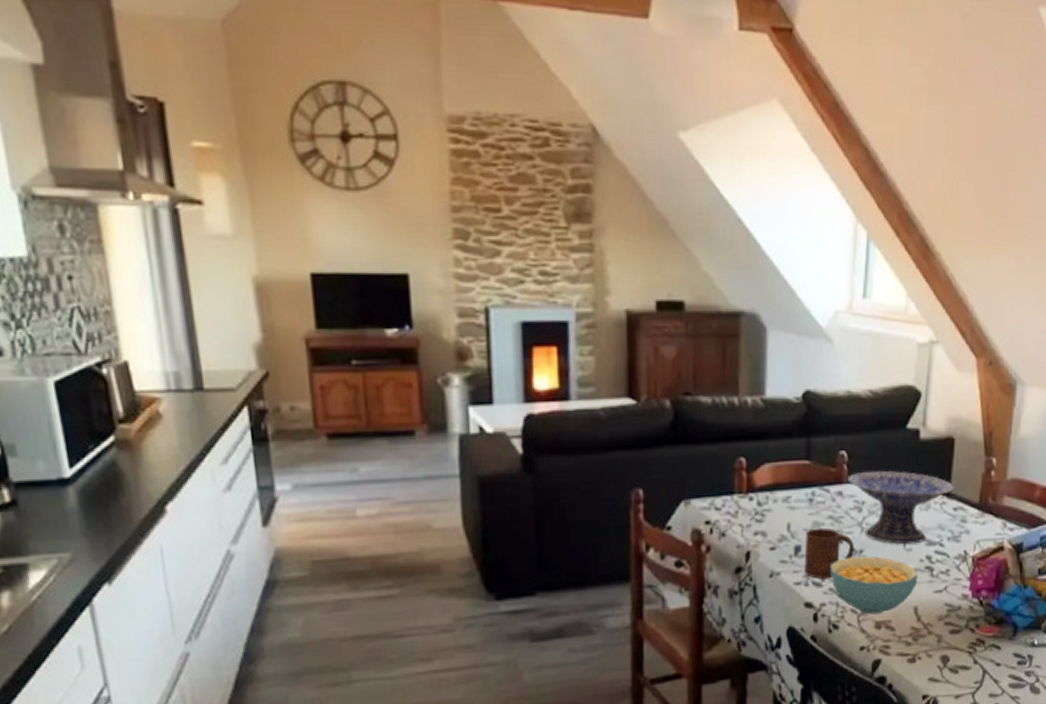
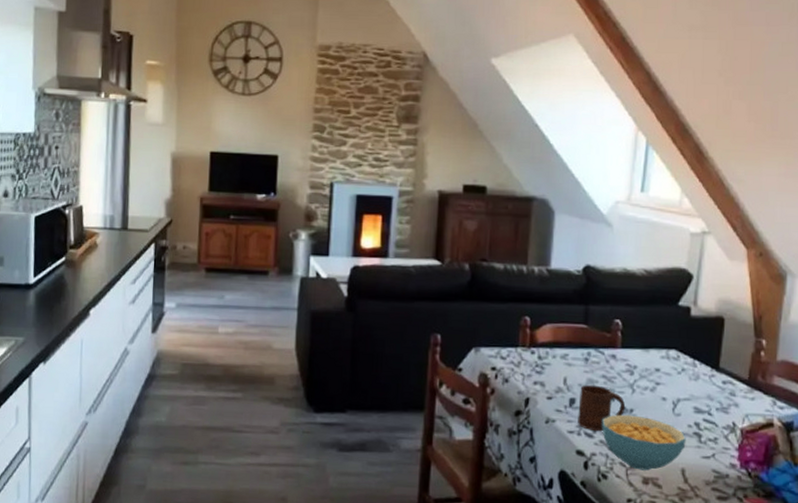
decorative bowl: present [846,470,954,545] -> none [620,339,724,410]

